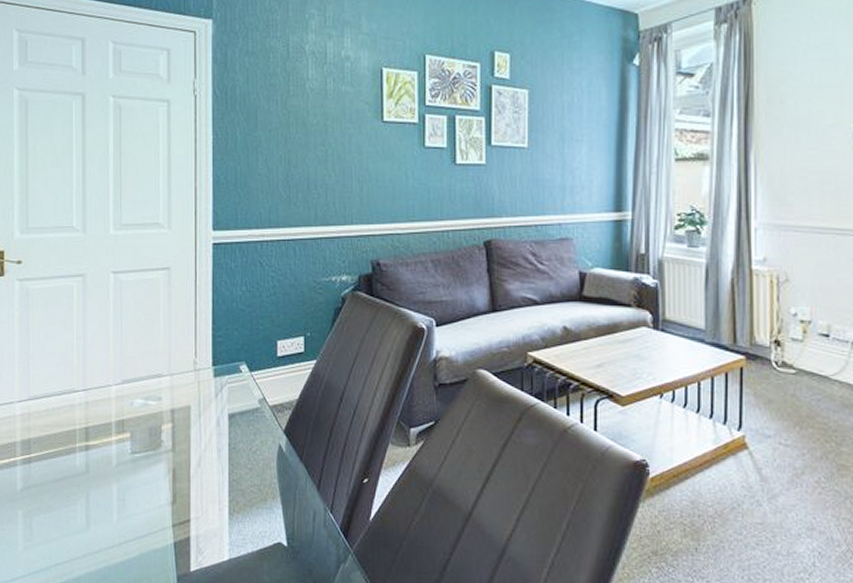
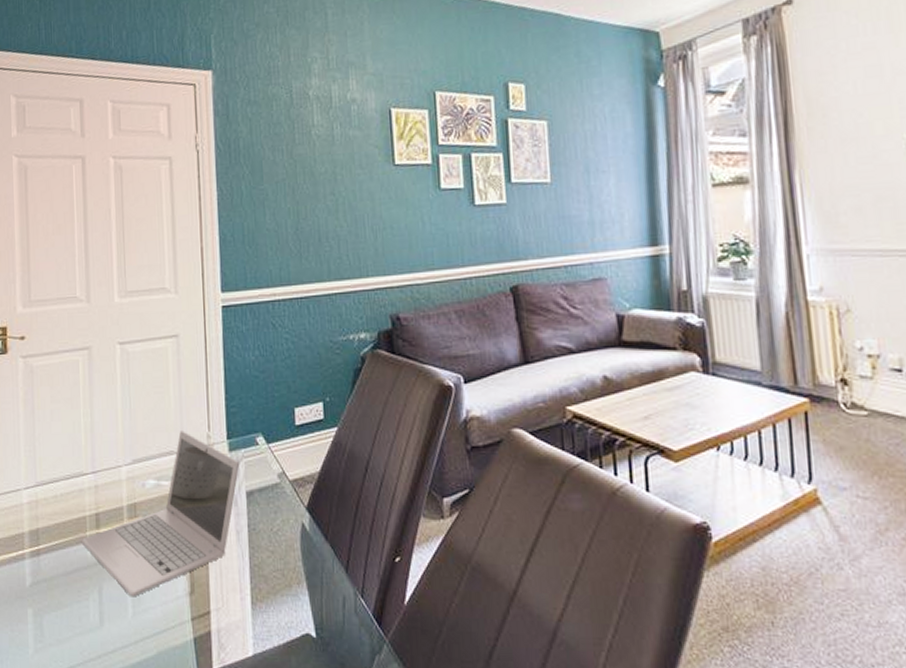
laptop: none [70,356,224,504] -> present [81,431,240,597]

